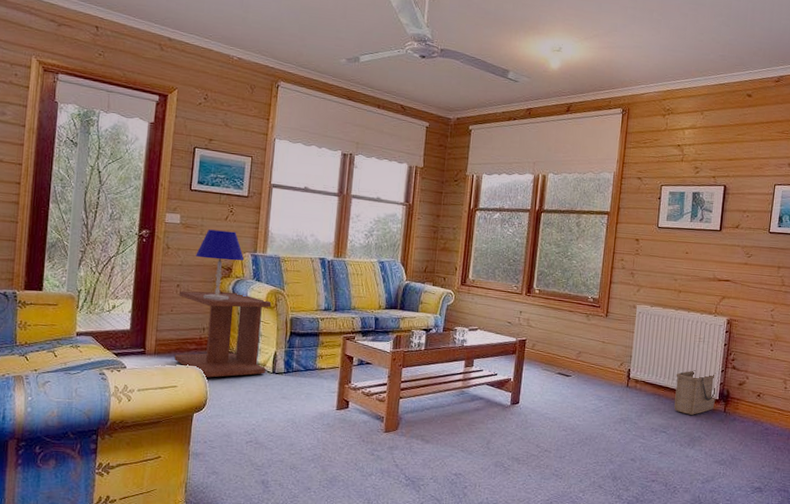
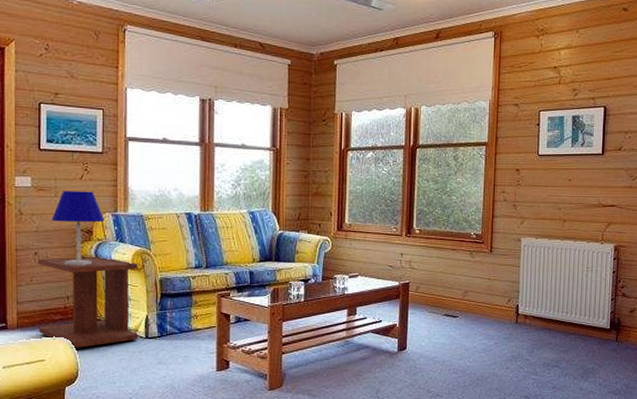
basket: present [674,370,717,415] -> none [565,301,607,347]

